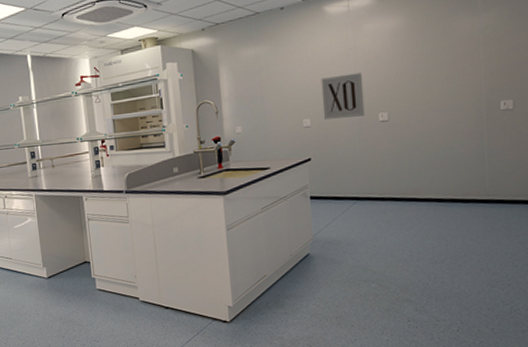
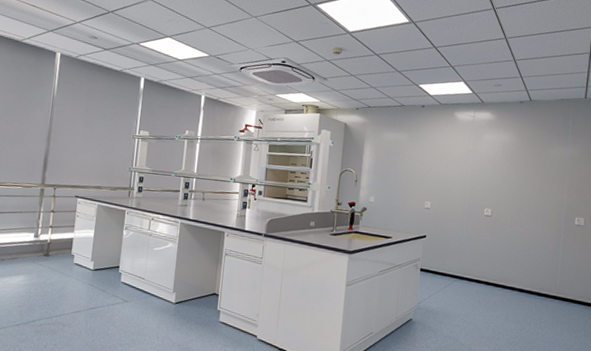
wall art: present [321,72,365,120] -> none [441,170,477,208]

